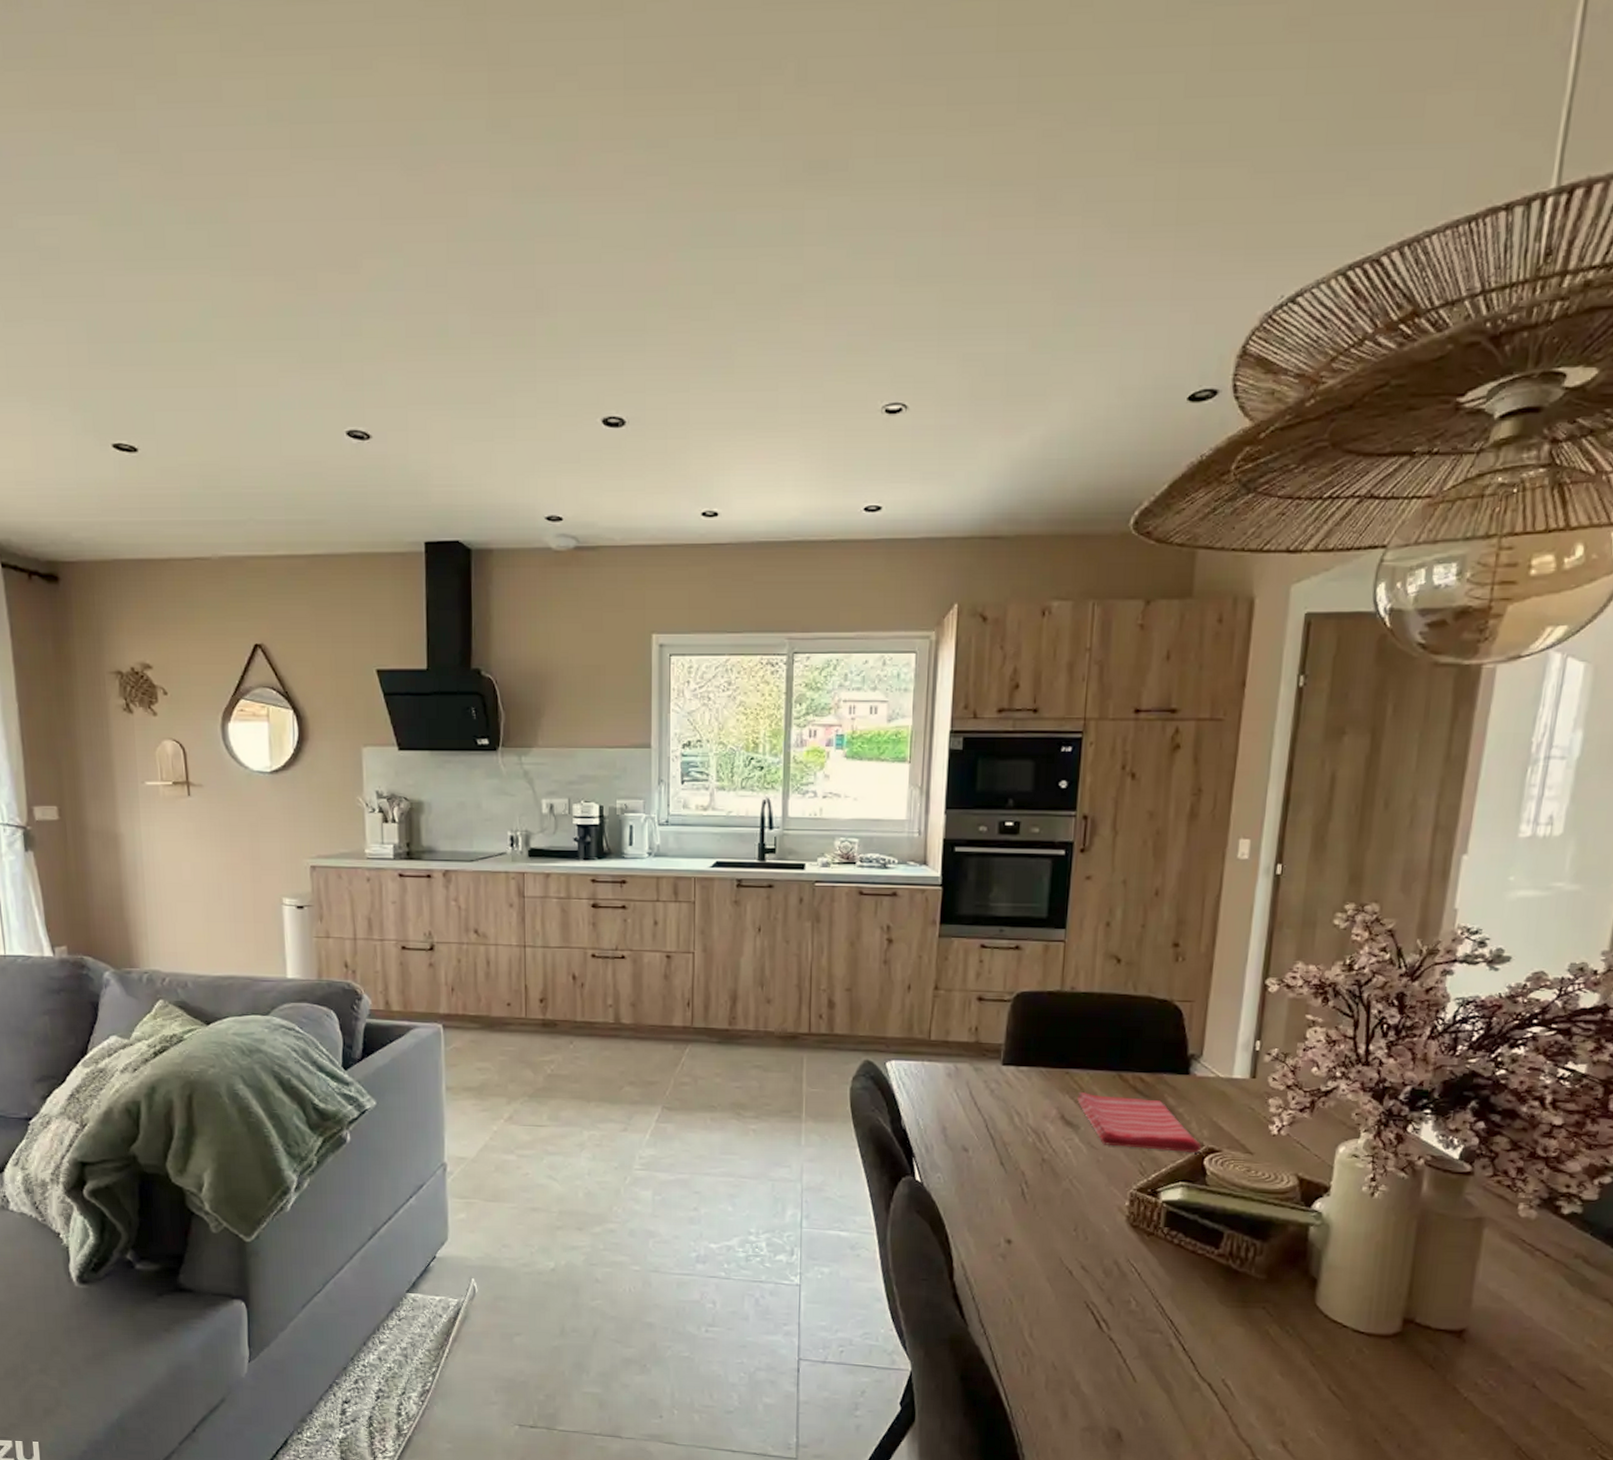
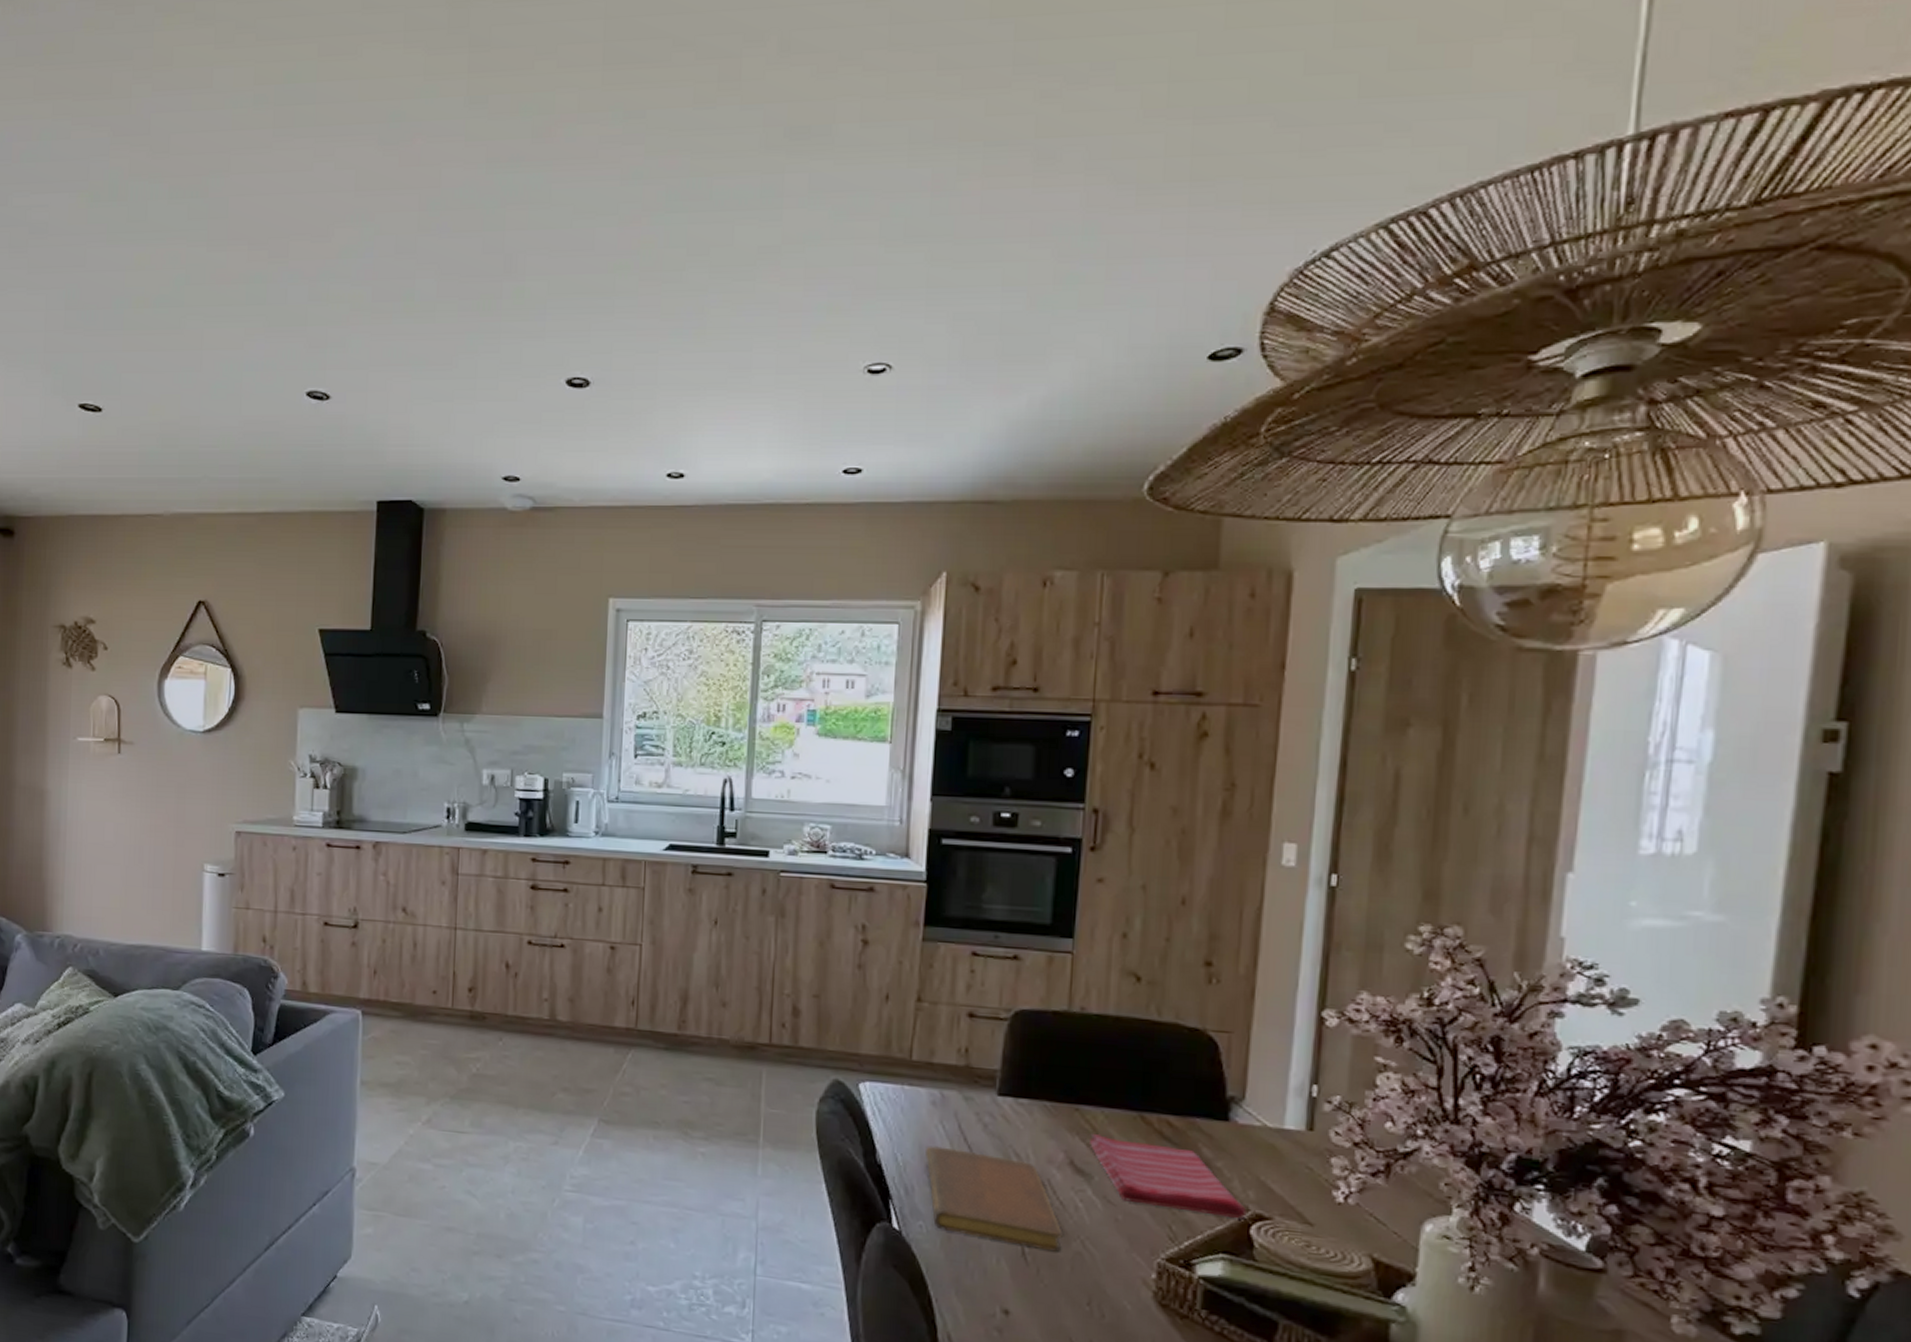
notebook: none [942,1111,1055,1190] -> present [925,1145,1063,1252]

